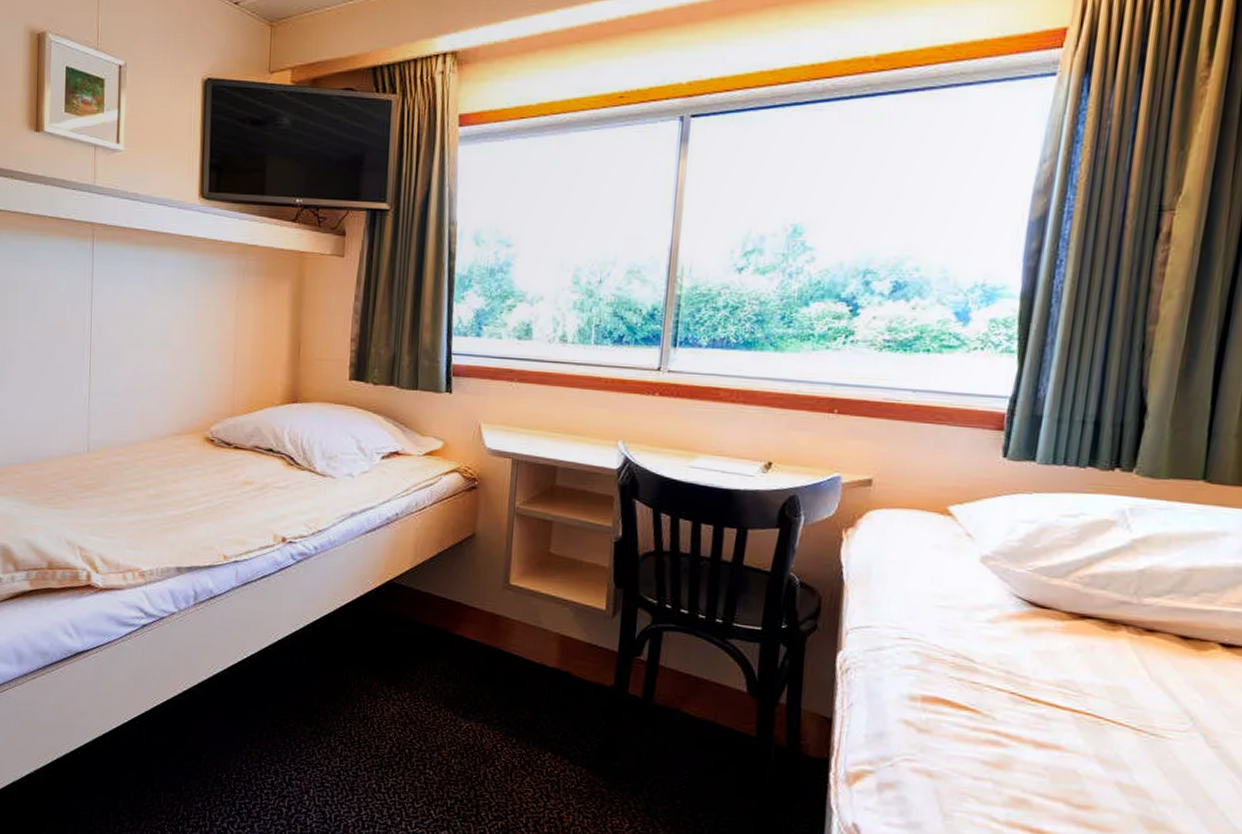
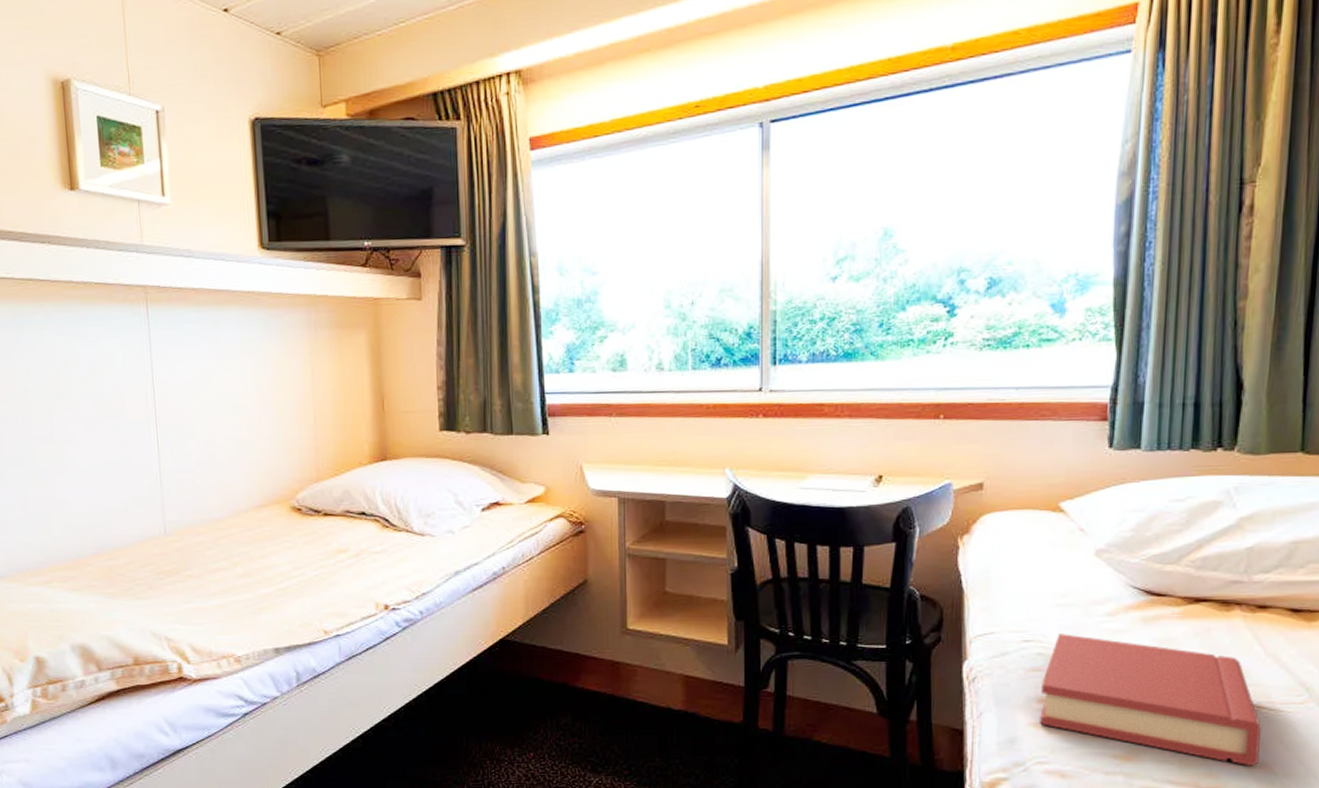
hardback book: none [910,635,1140,789] -> present [1040,634,1261,767]

